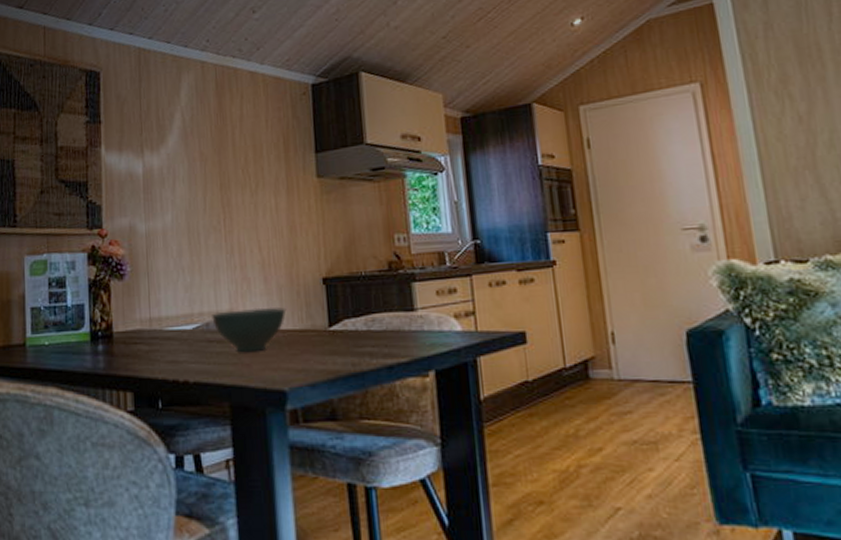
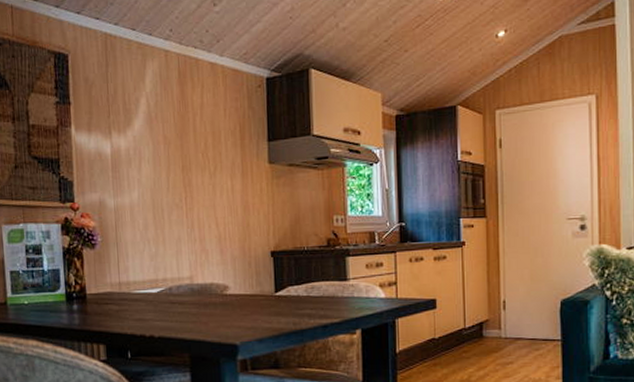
bowl: present [210,307,287,352] -> none [173,275,239,312]

